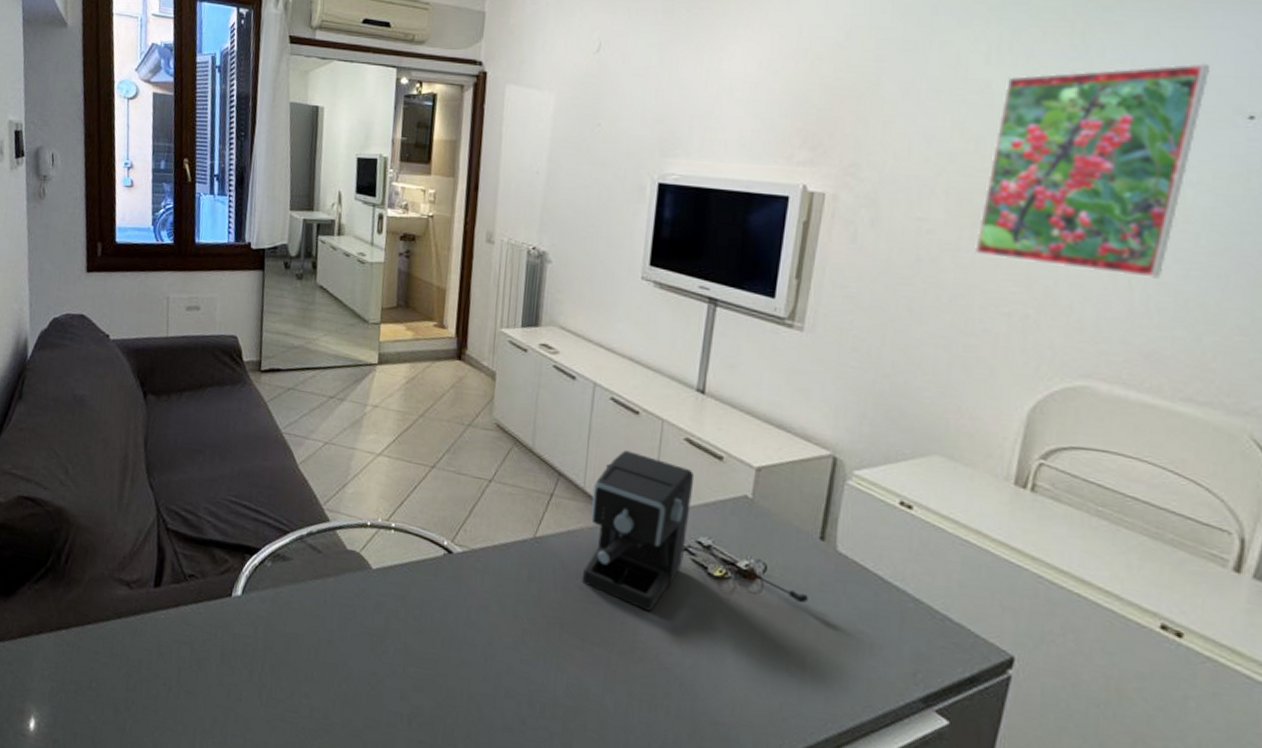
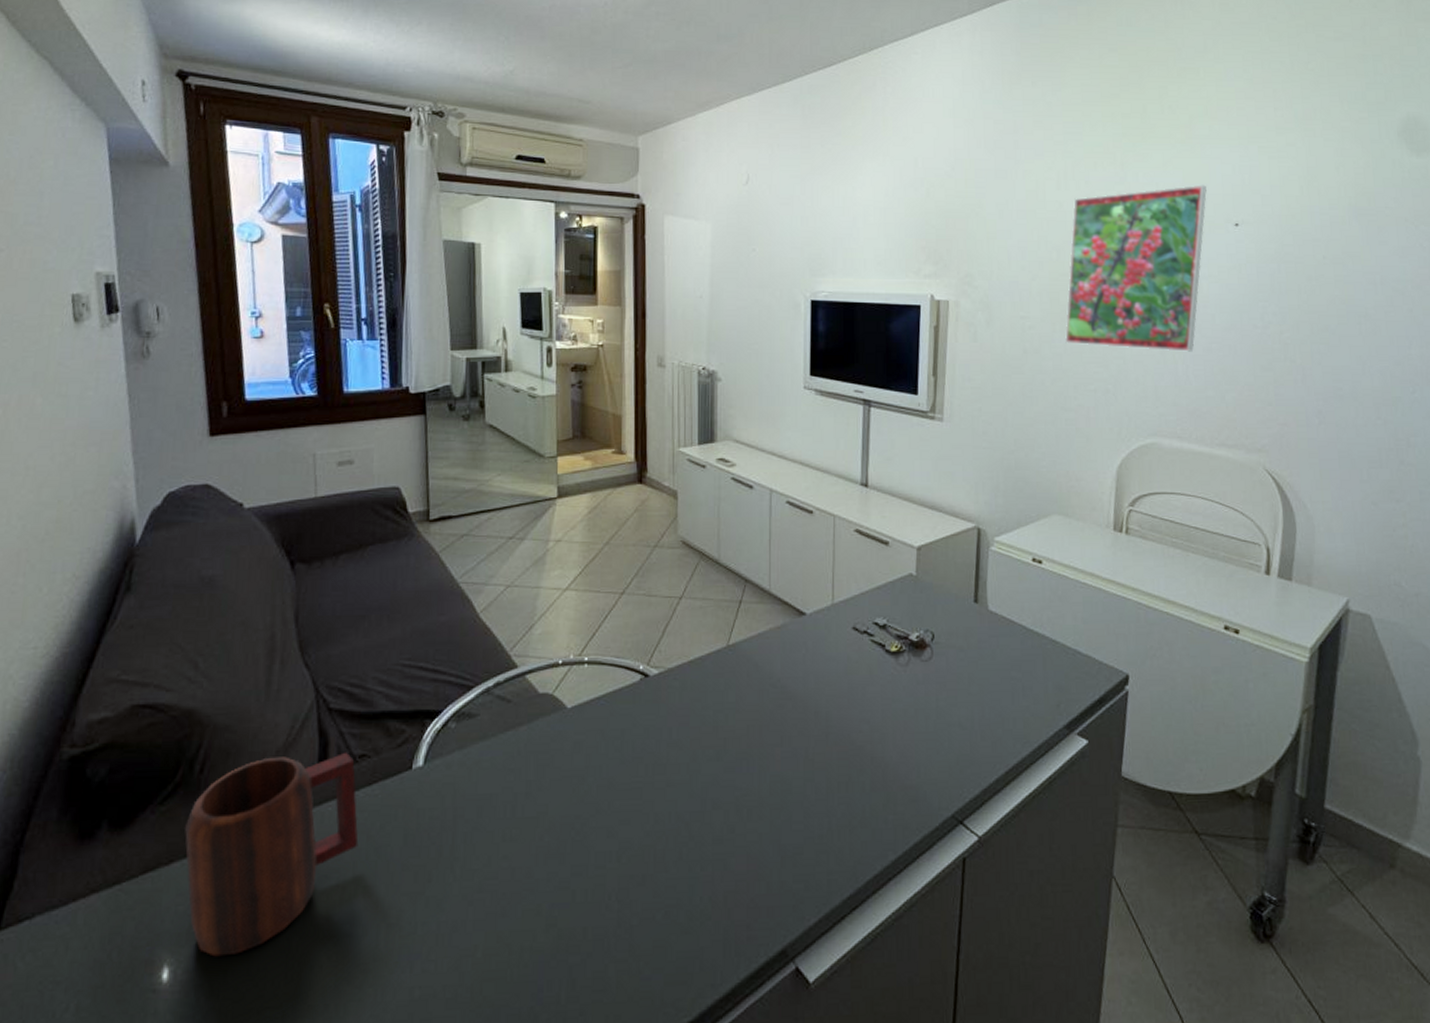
mug: none [51,561,185,722] -> present [185,752,359,957]
coffee maker: present [581,450,808,611] -> none [775,549,970,696]

